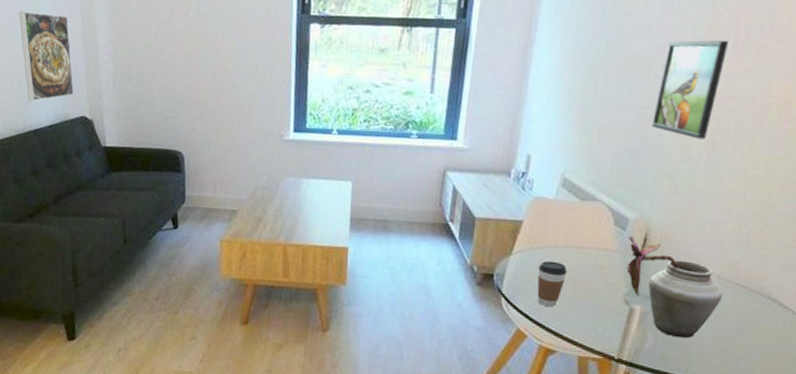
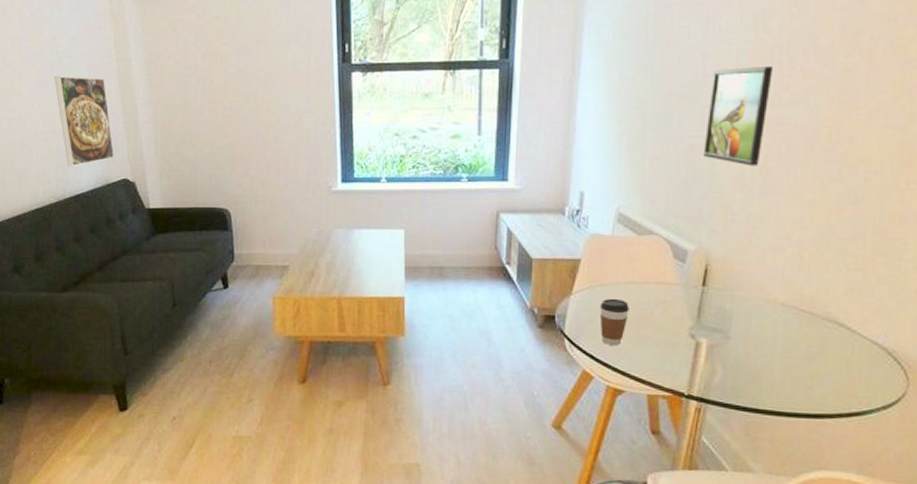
vase: present [626,235,723,339] -> none [689,267,788,370]

